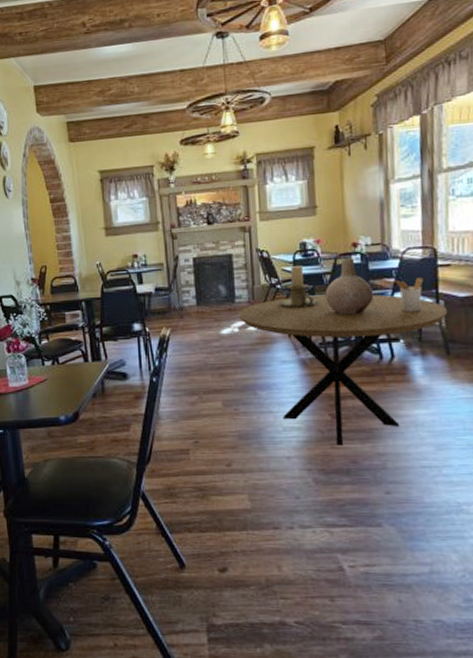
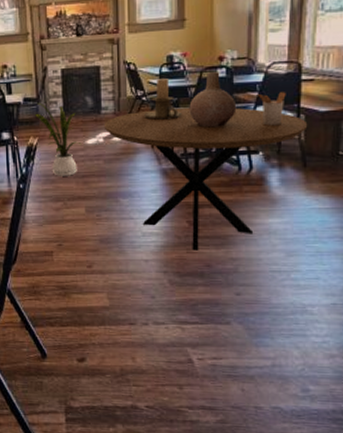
house plant: none [167,292,216,369] -> present [35,102,82,176]

